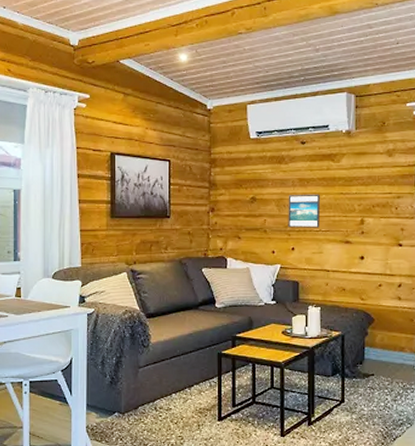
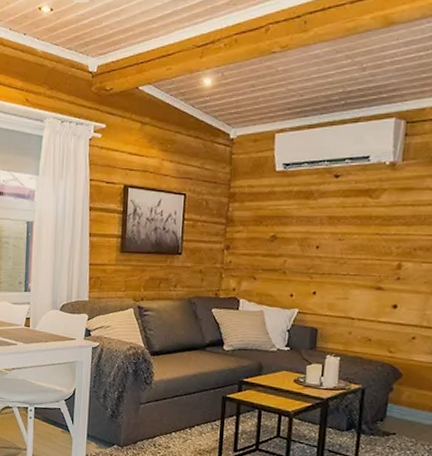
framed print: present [288,194,320,228] -> none [310,233,351,271]

